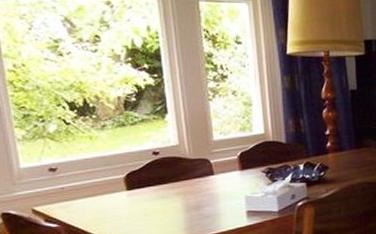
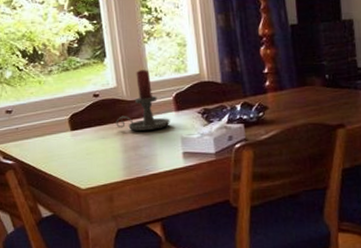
candle holder: none [177,128,235,191] -> present [116,70,170,132]

